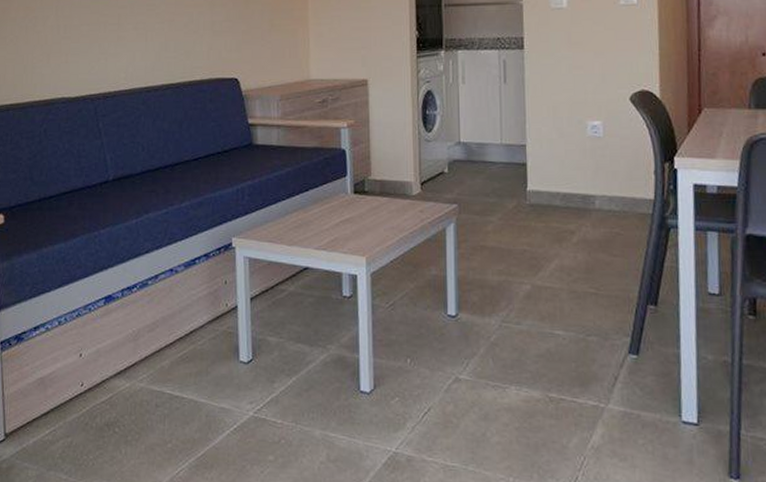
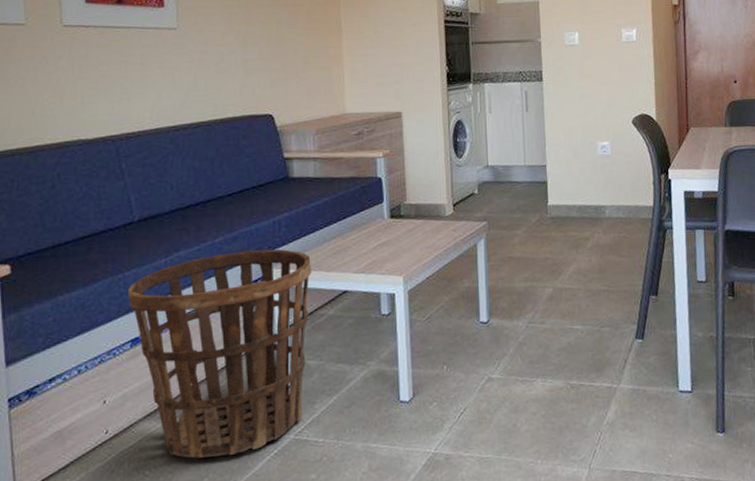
basket: none [103,217,274,424] -> present [128,249,312,458]

